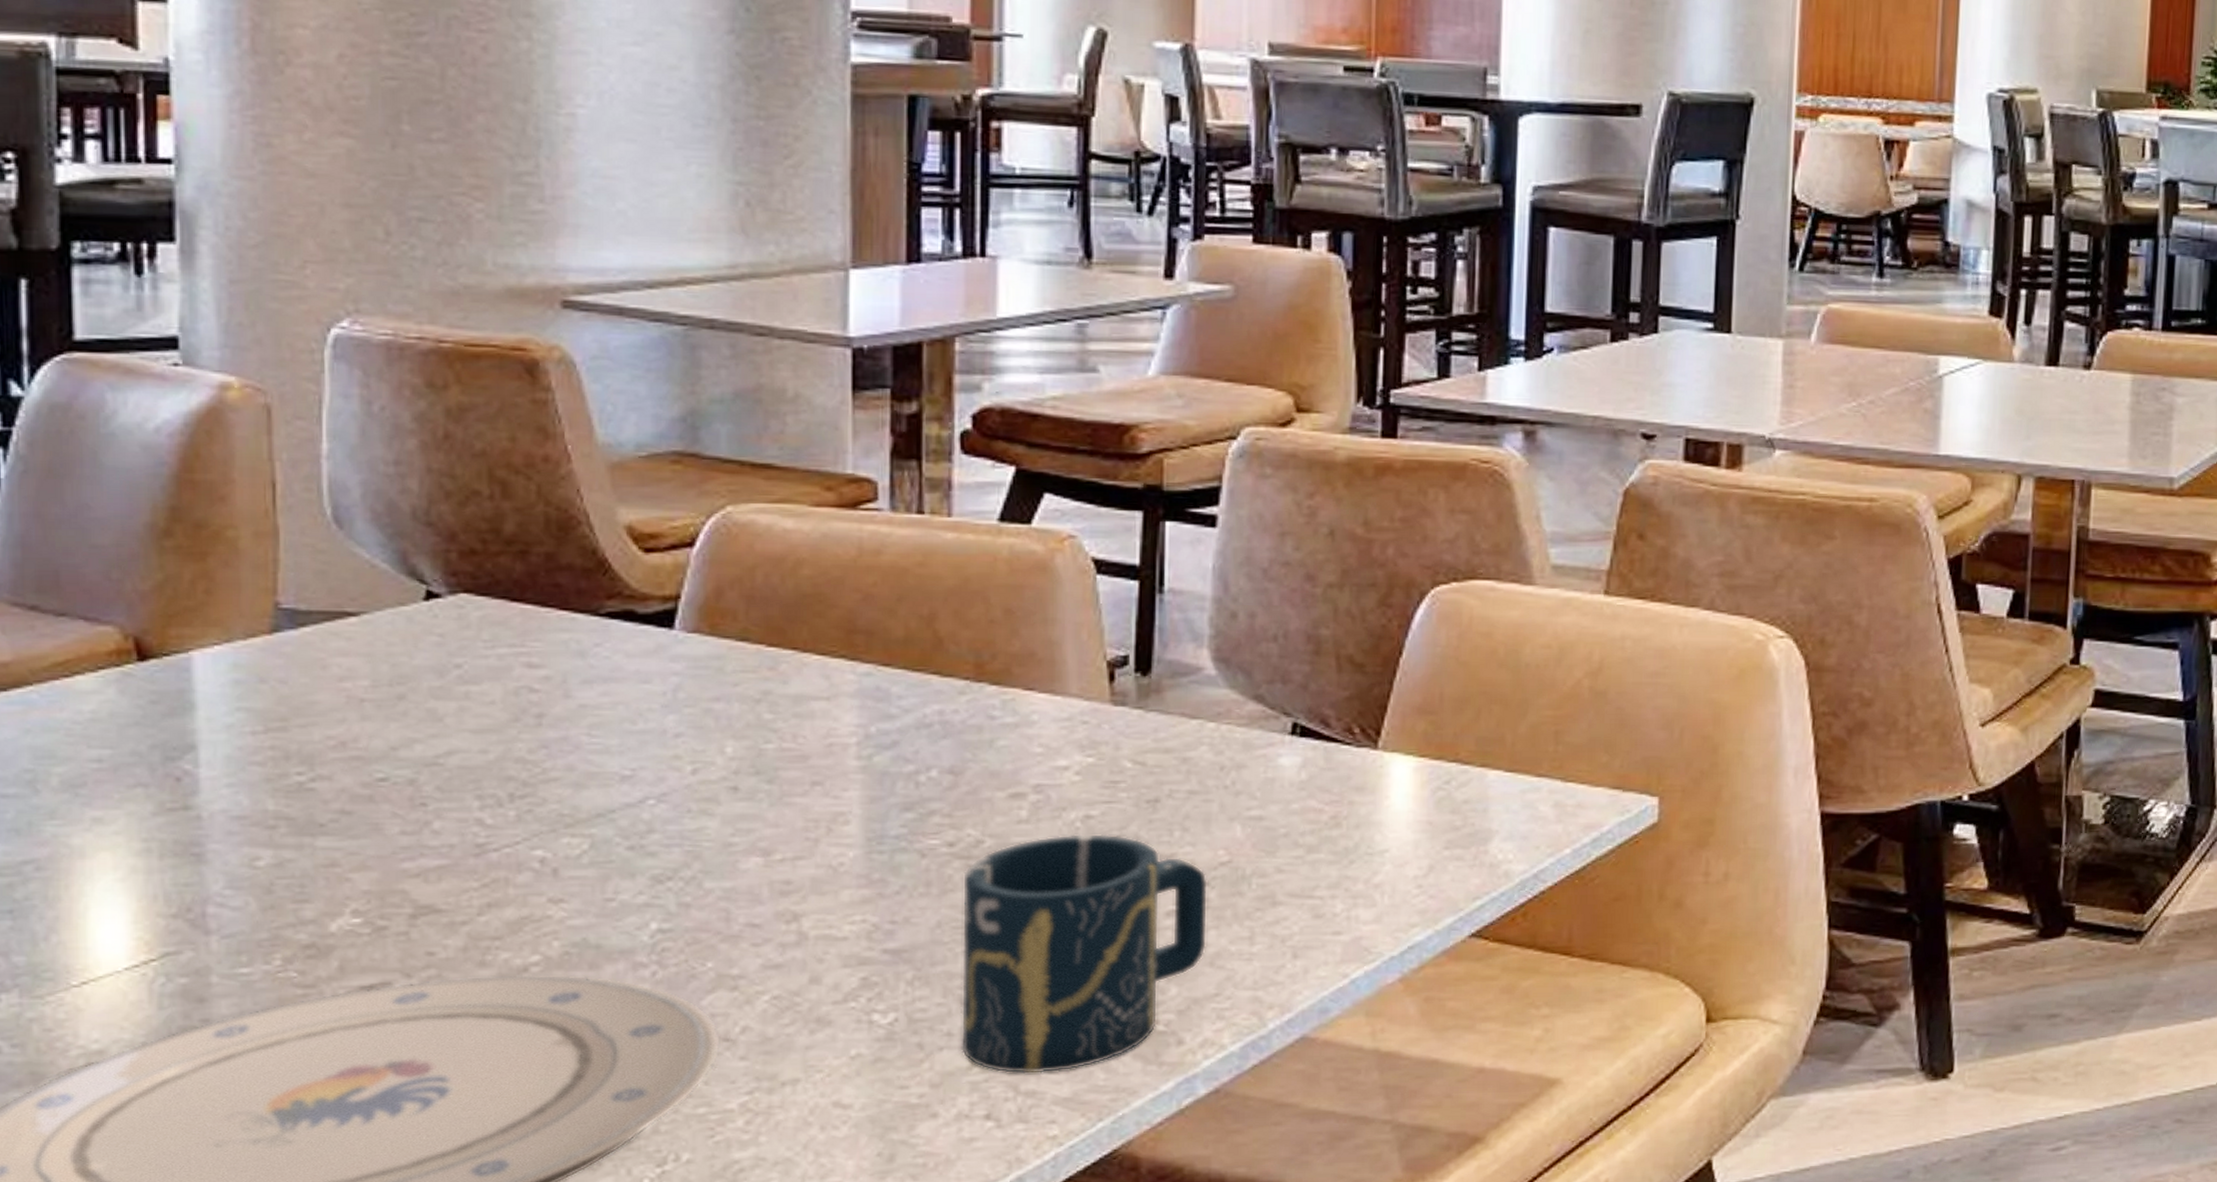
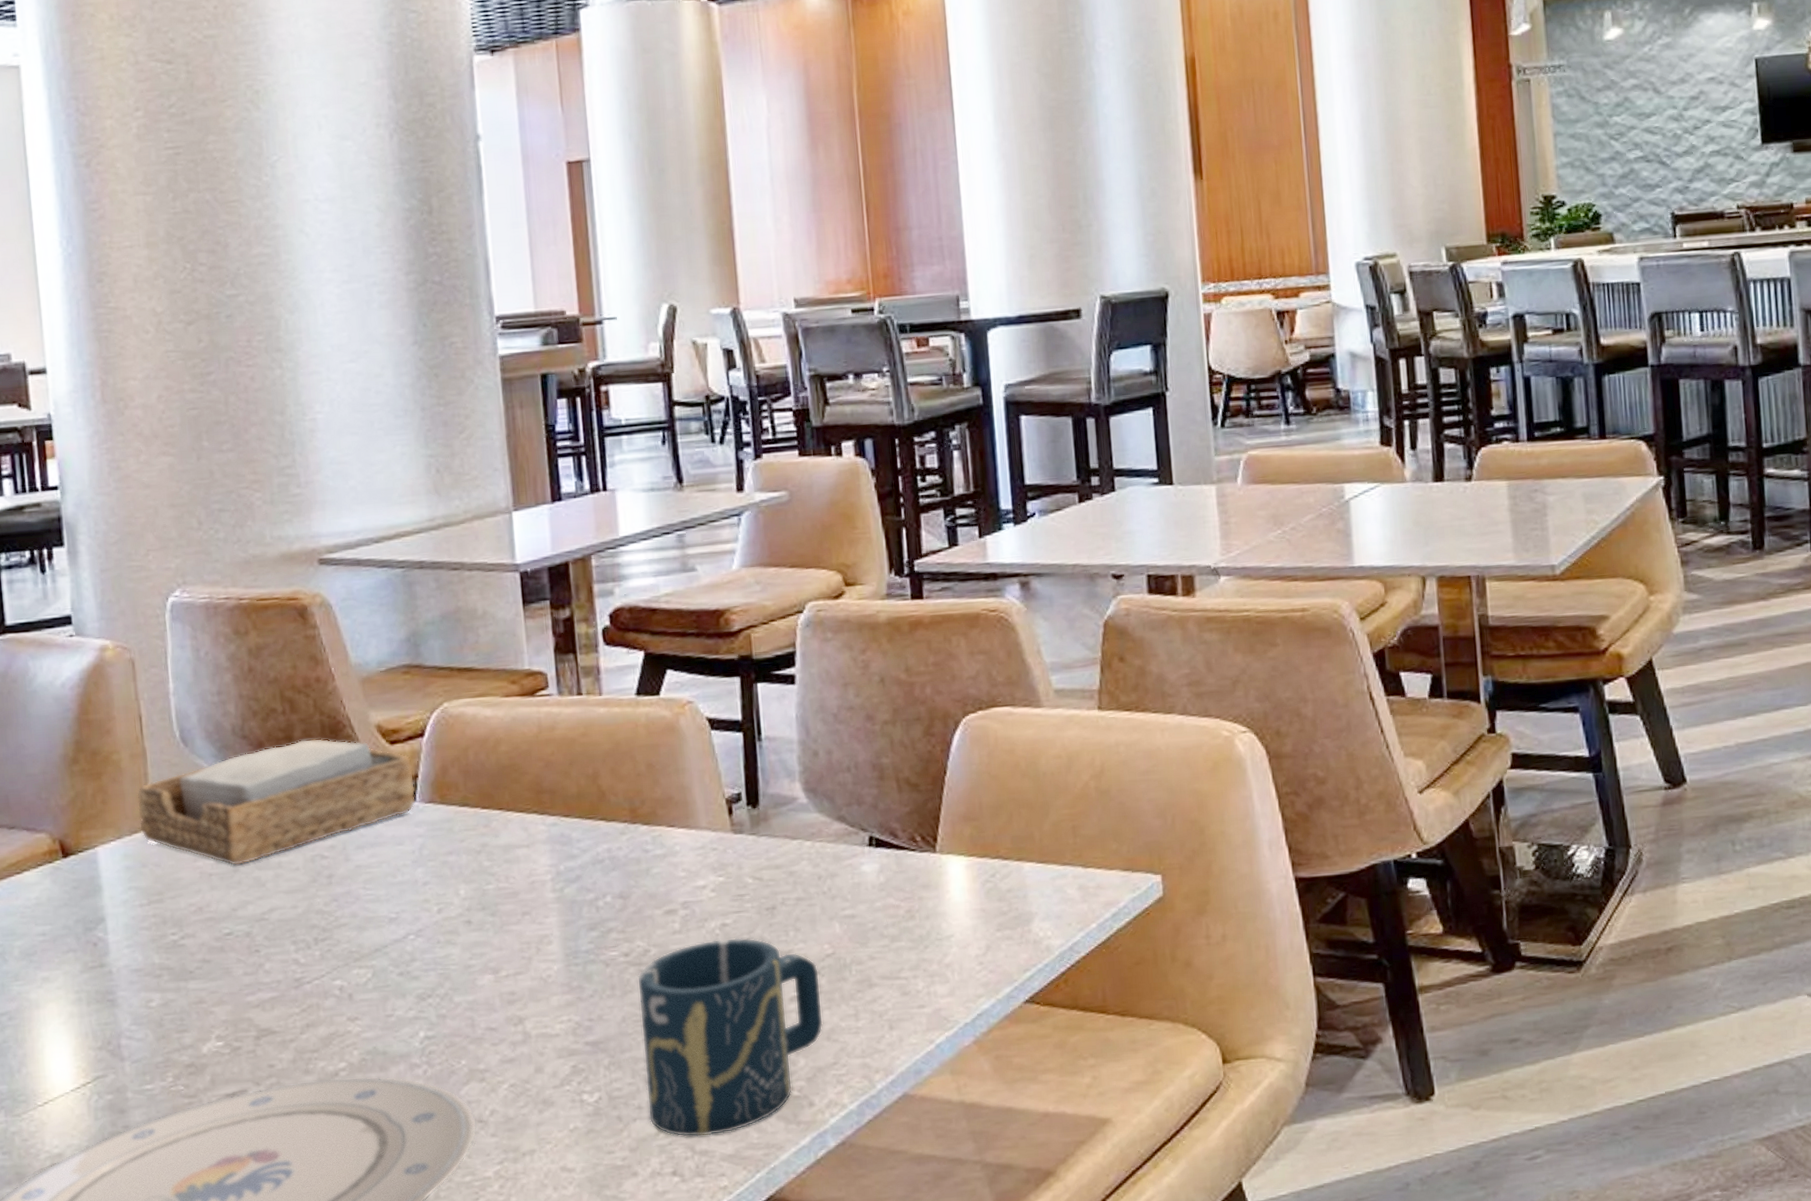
napkin holder: none [260,534,675,692] -> present [137,738,416,866]

